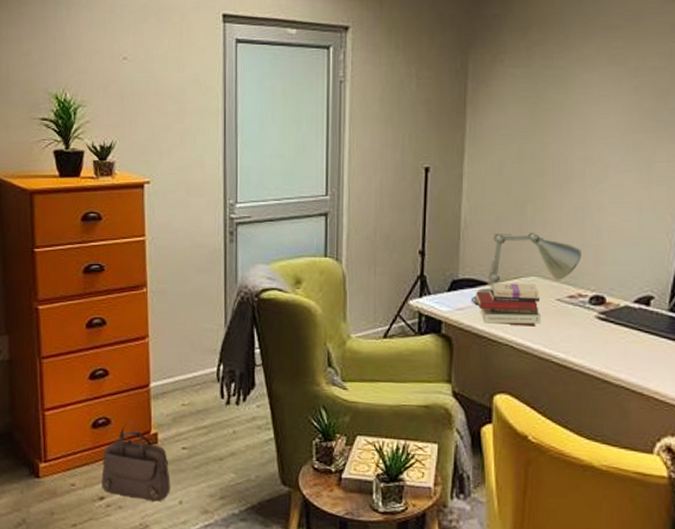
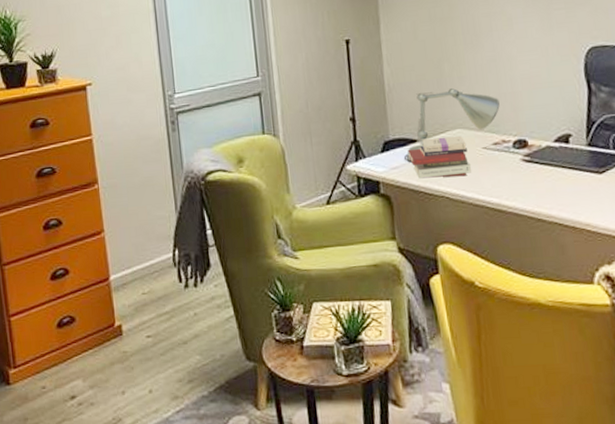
handbag: present [101,421,170,502] -> none [70,316,139,394]

